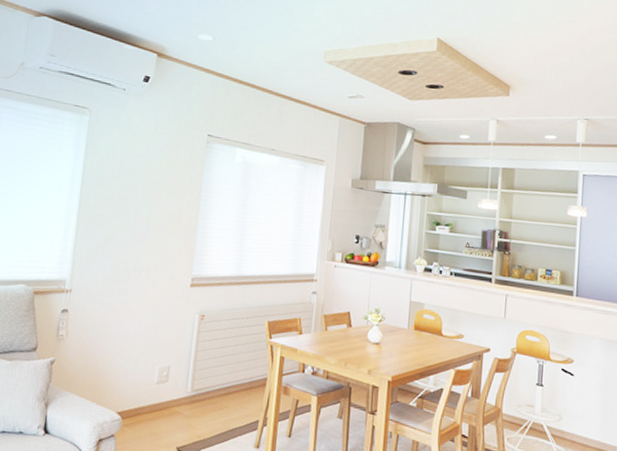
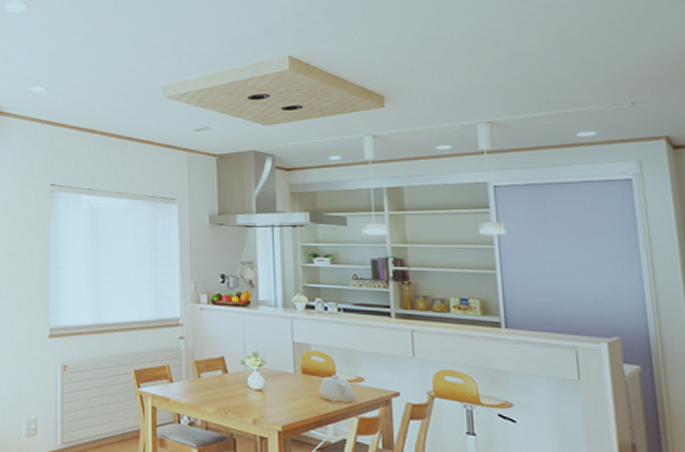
teapot: none [425,331,455,357] -> present [318,374,355,403]

